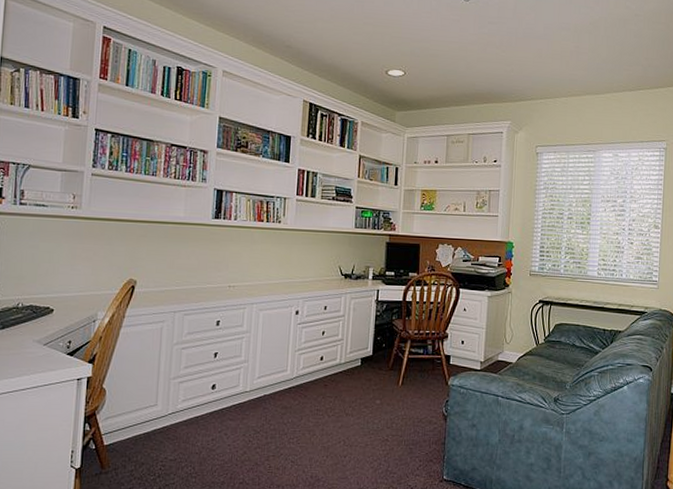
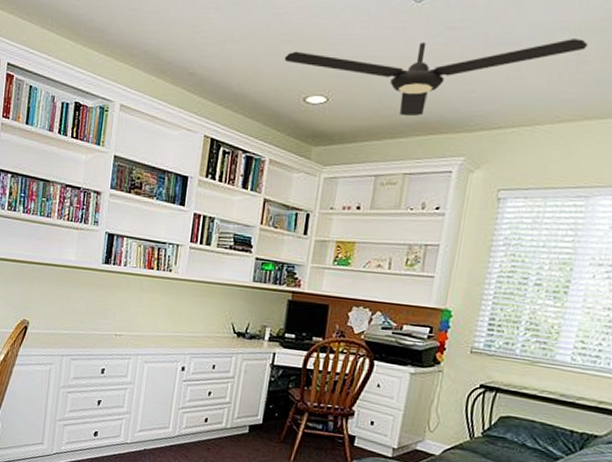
ceiling fan: none [367,32,583,89] -> present [284,39,588,117]

